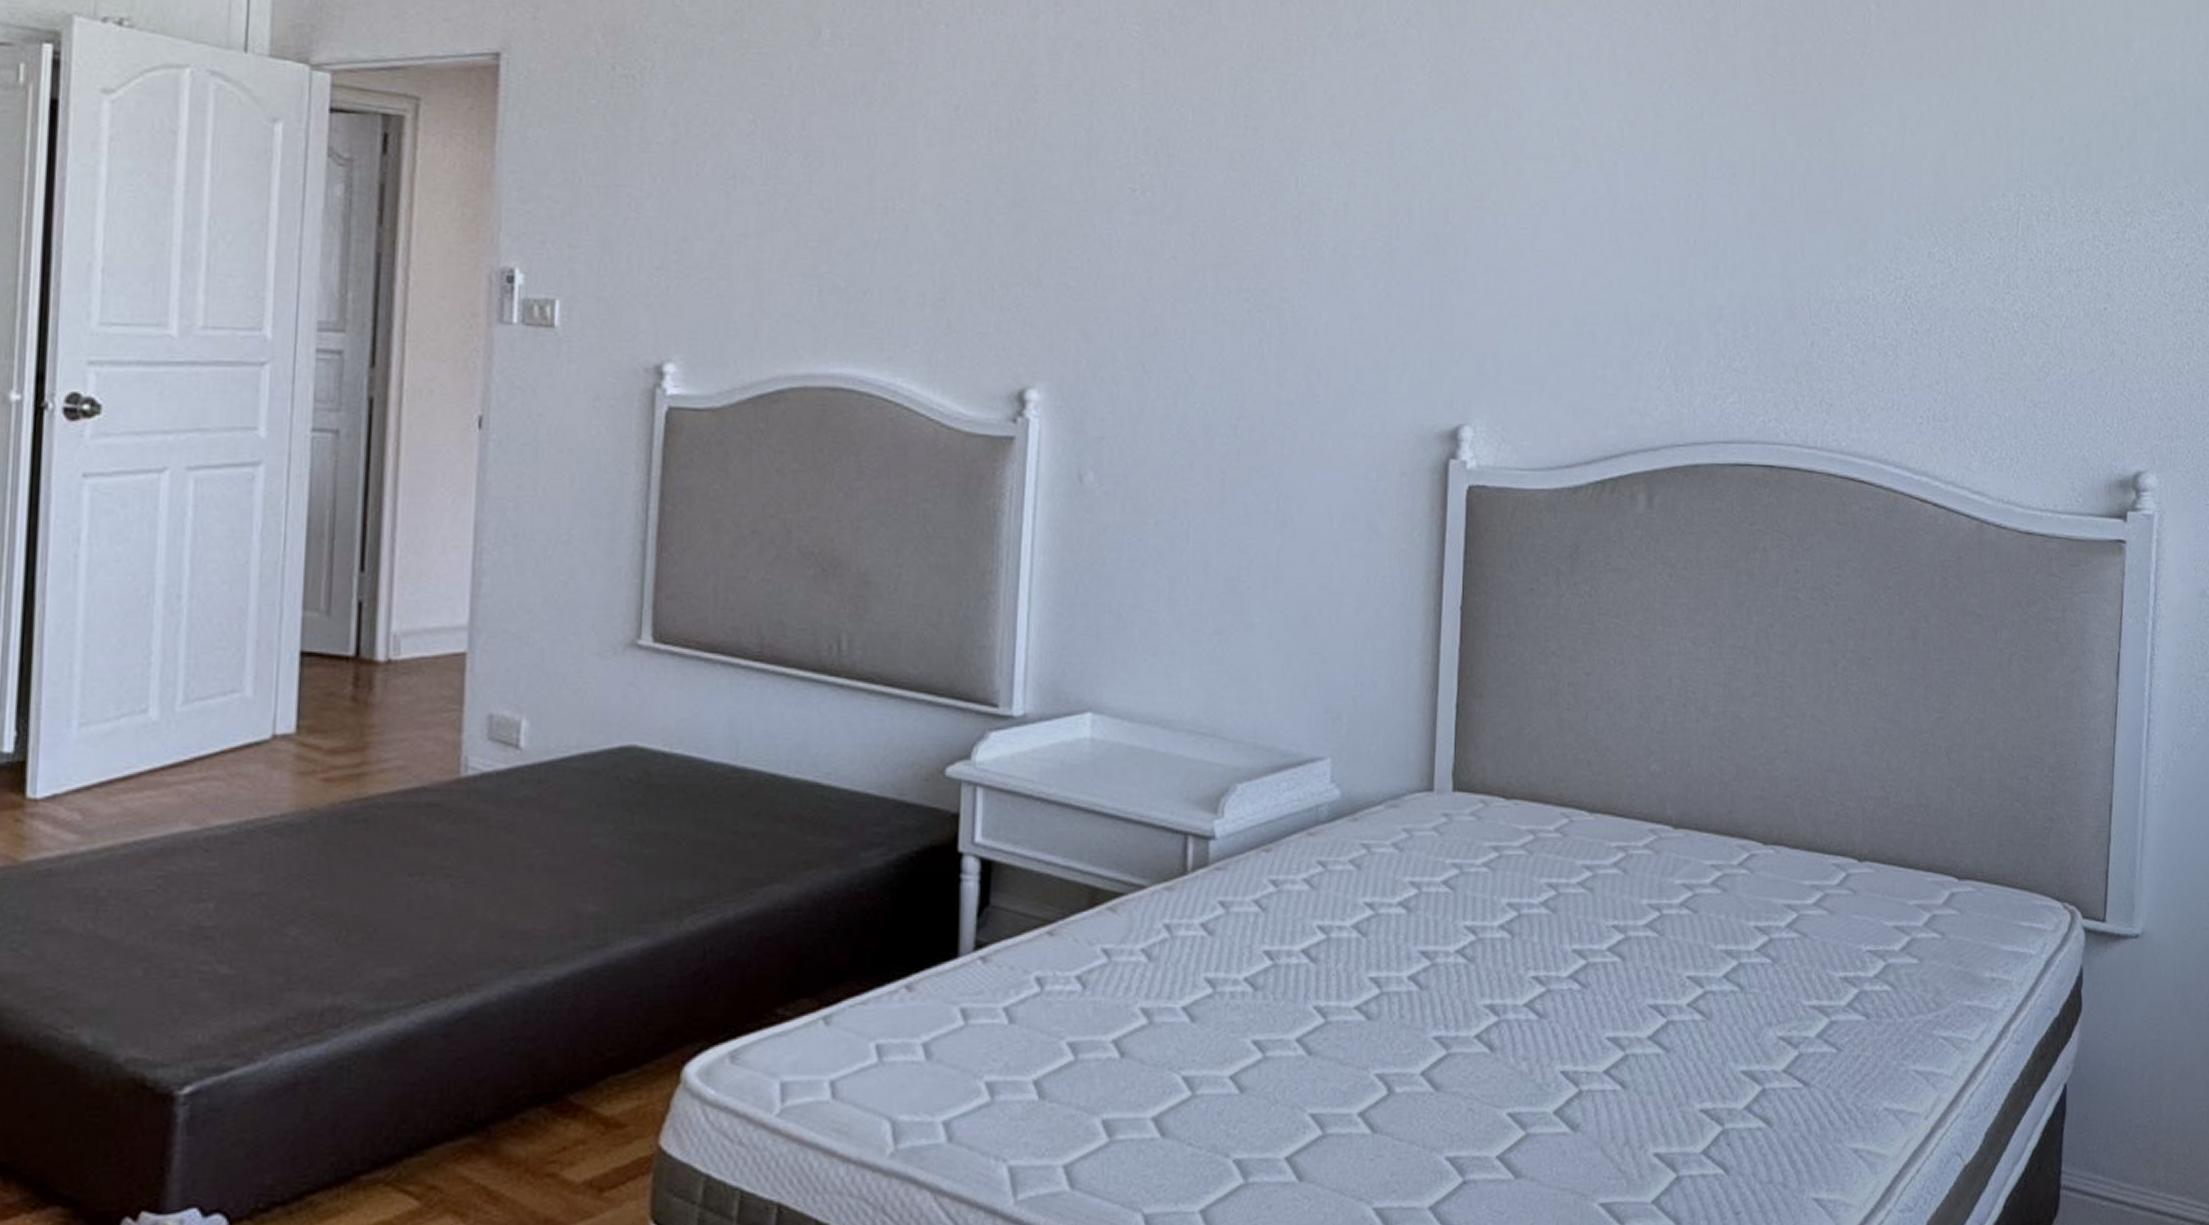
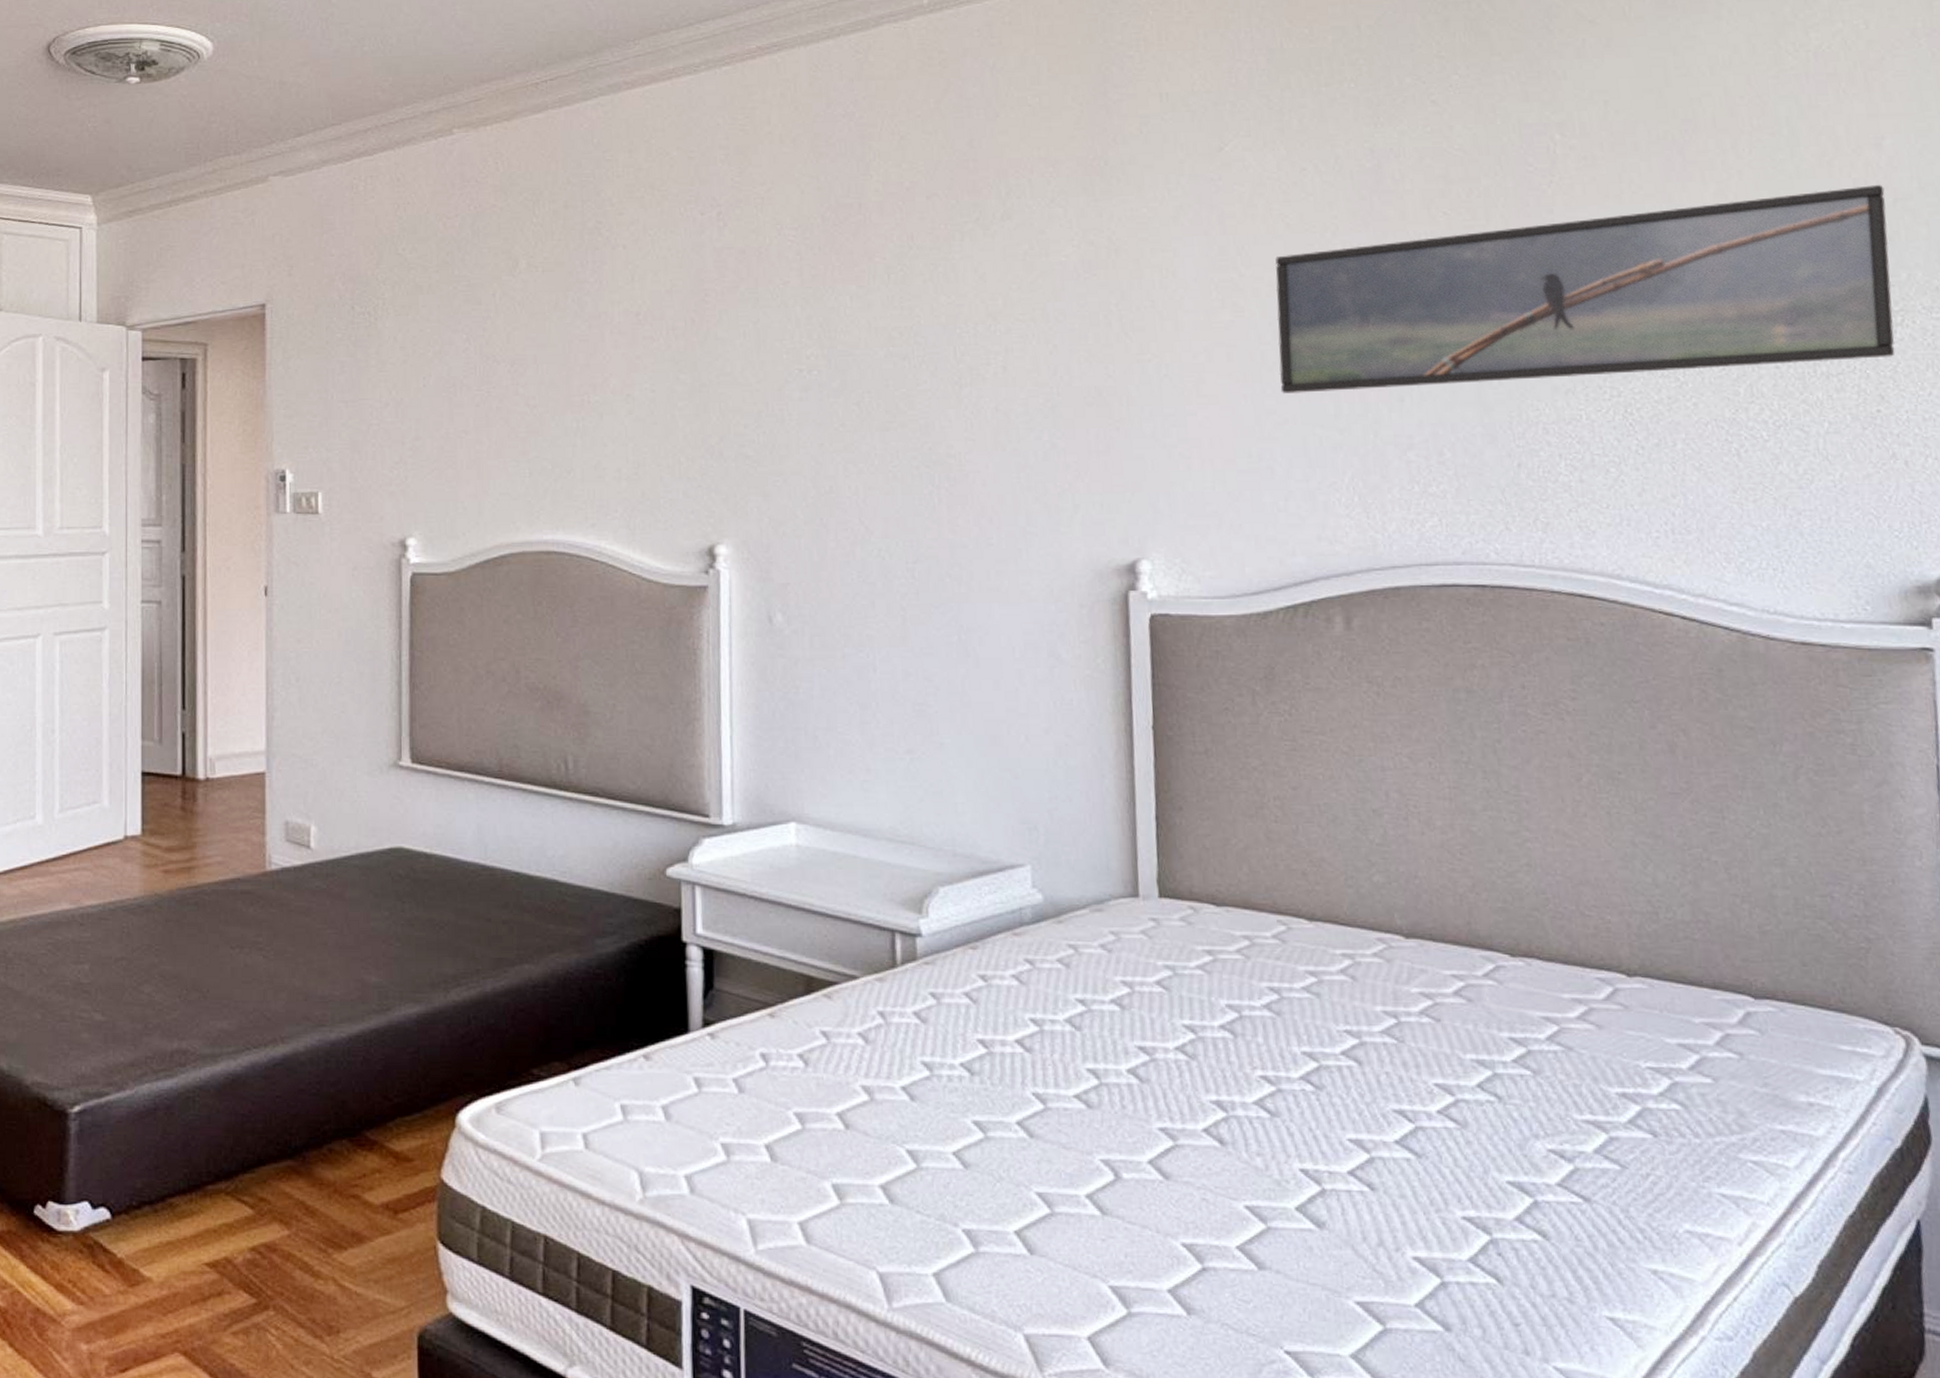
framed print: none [1609,86,2129,258] -> present [1275,185,1895,393]

